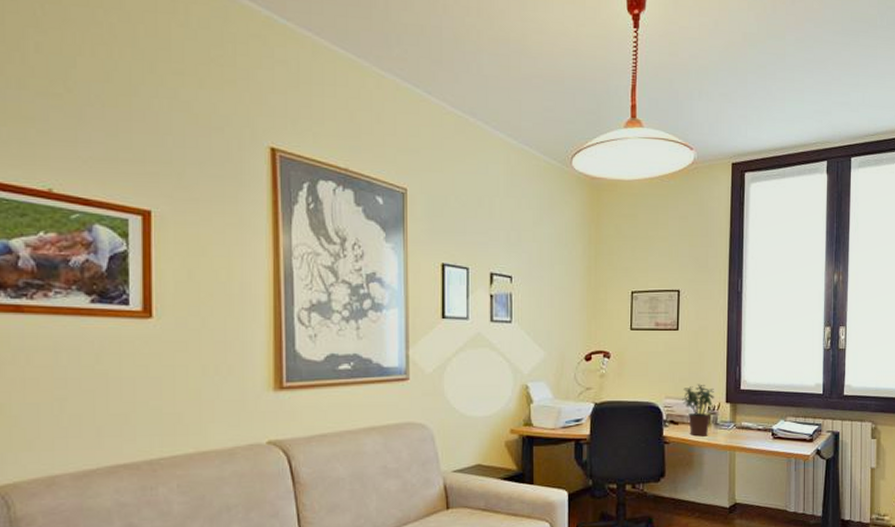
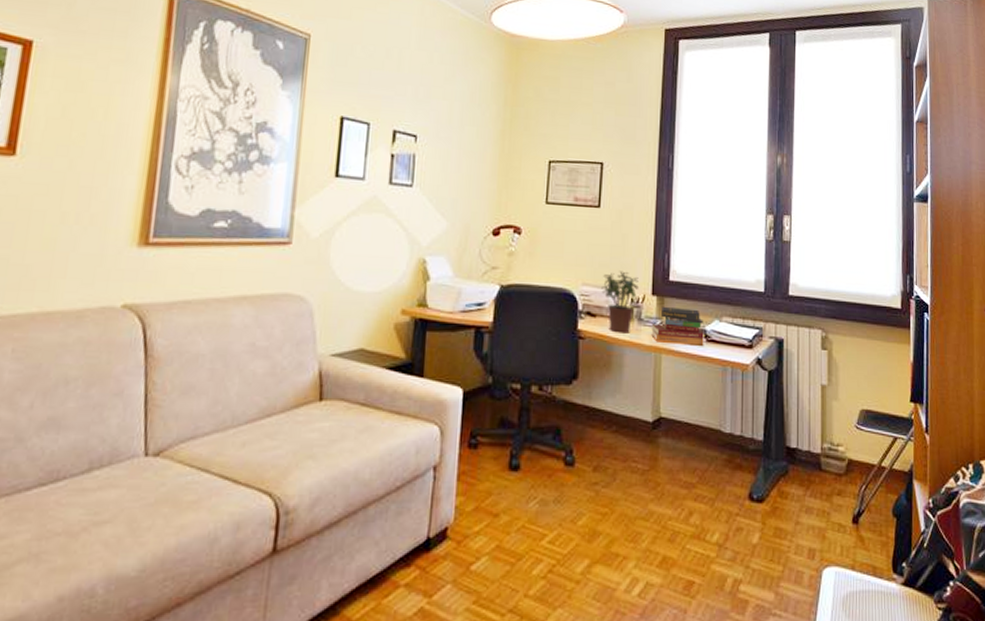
books: none [726,411,771,443] -> present [651,306,704,346]

